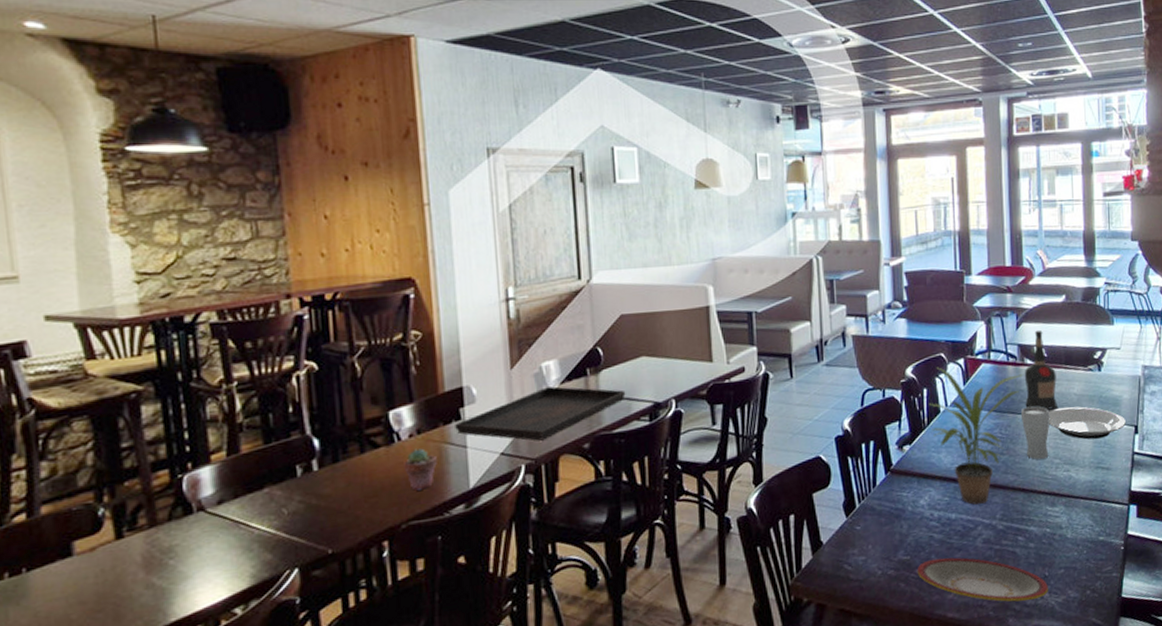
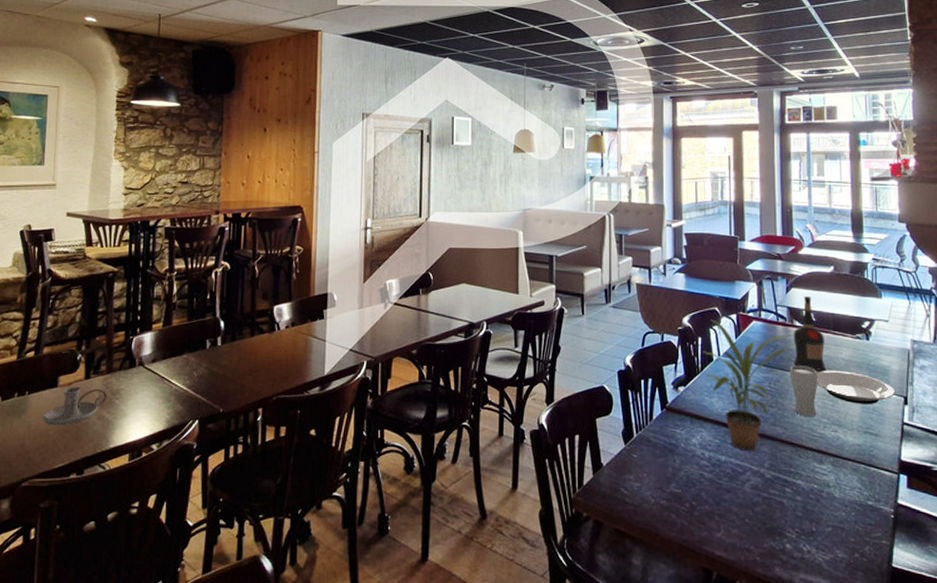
candle holder: none [56,548,156,608] -> present [42,386,108,426]
potted succulent: present [404,448,437,491] -> none [280,338,303,371]
serving tray: present [455,386,626,441] -> none [319,300,448,343]
plate: present [917,557,1049,602] -> none [687,496,816,553]

